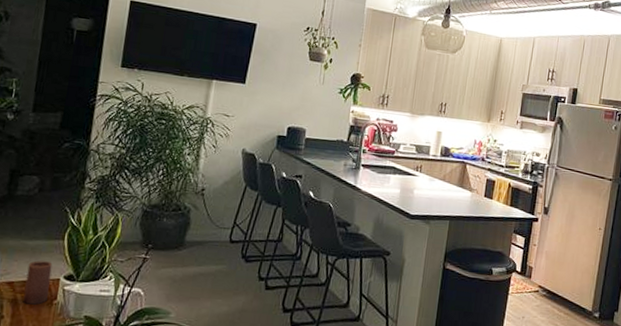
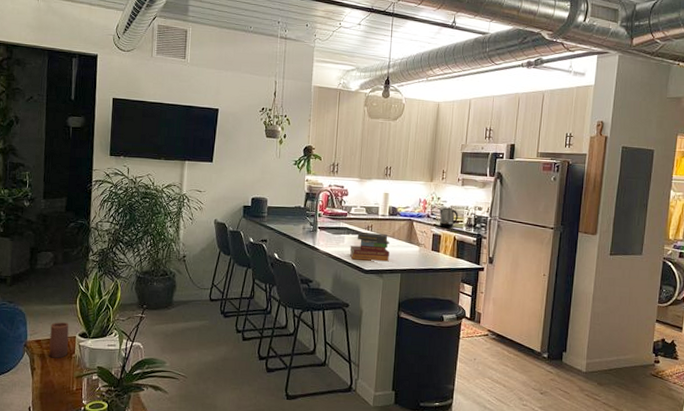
books: none [394,172,440,207] -> present [349,231,390,262]
kettle: none [493,151,515,174] -> present [439,207,458,228]

